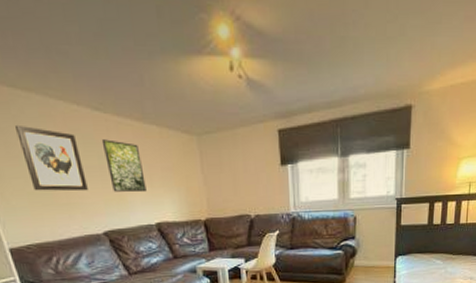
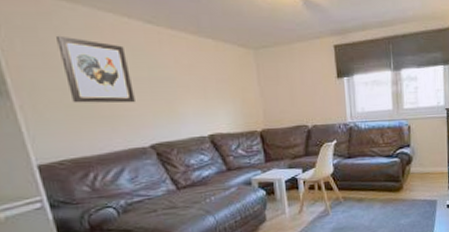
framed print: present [101,139,147,193] -> none [152,52,200,104]

